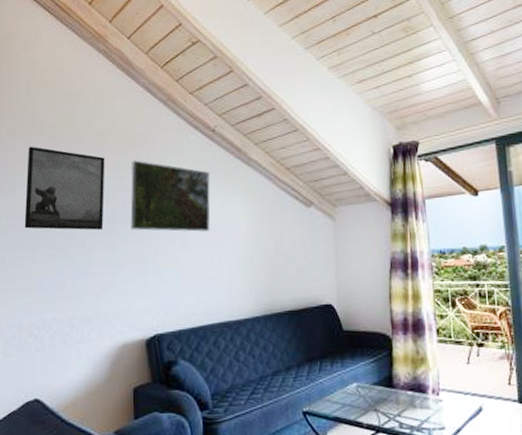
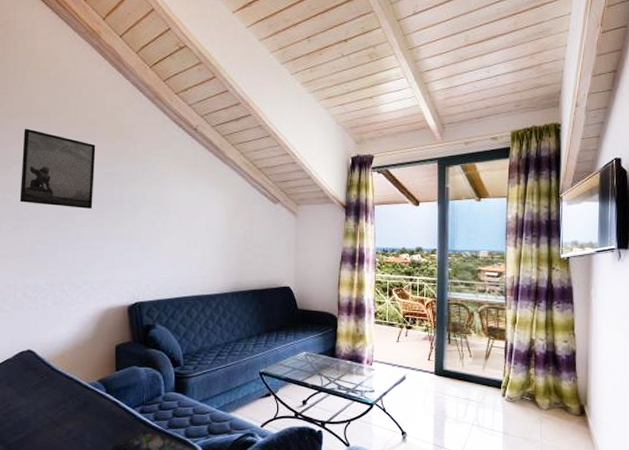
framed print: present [130,160,211,232] -> none [117,150,191,217]

